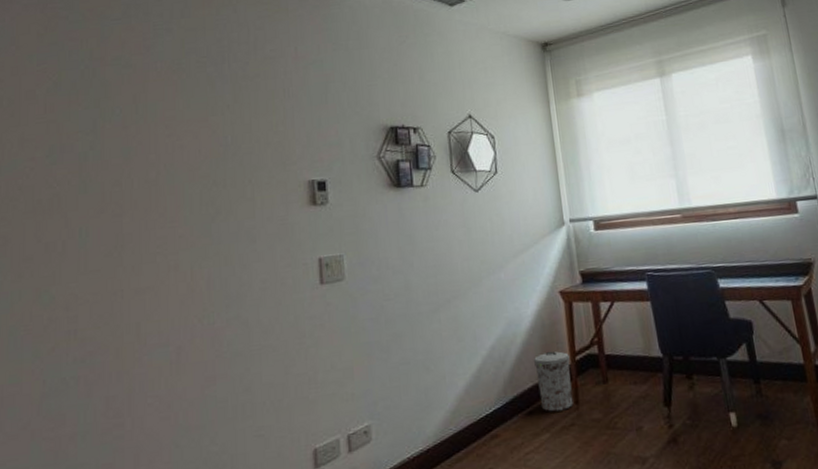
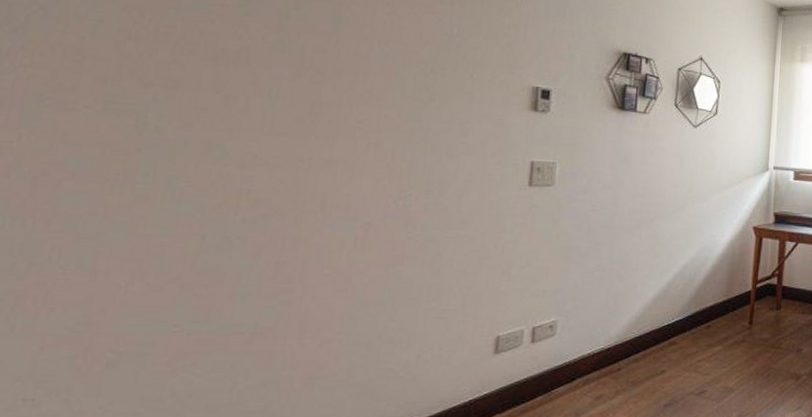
trash can: present [534,351,574,412] -> none [718,276,751,328]

